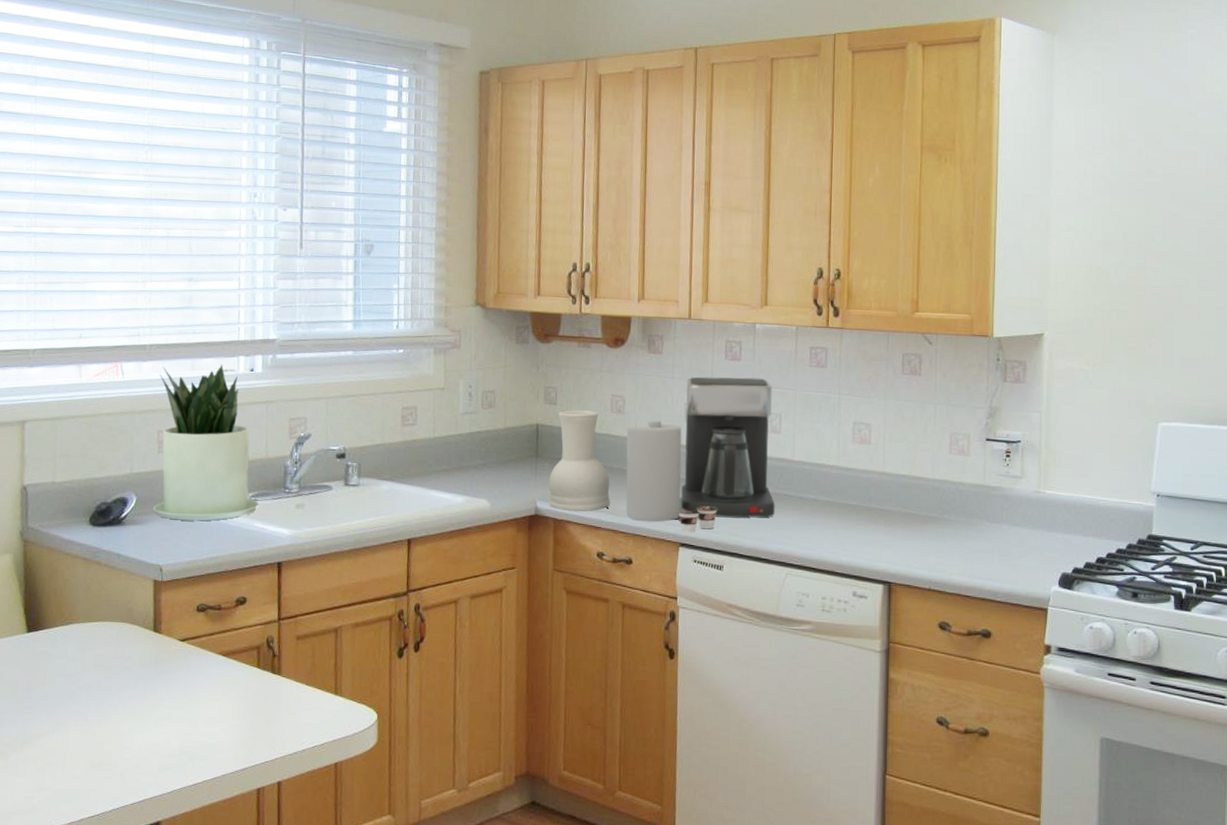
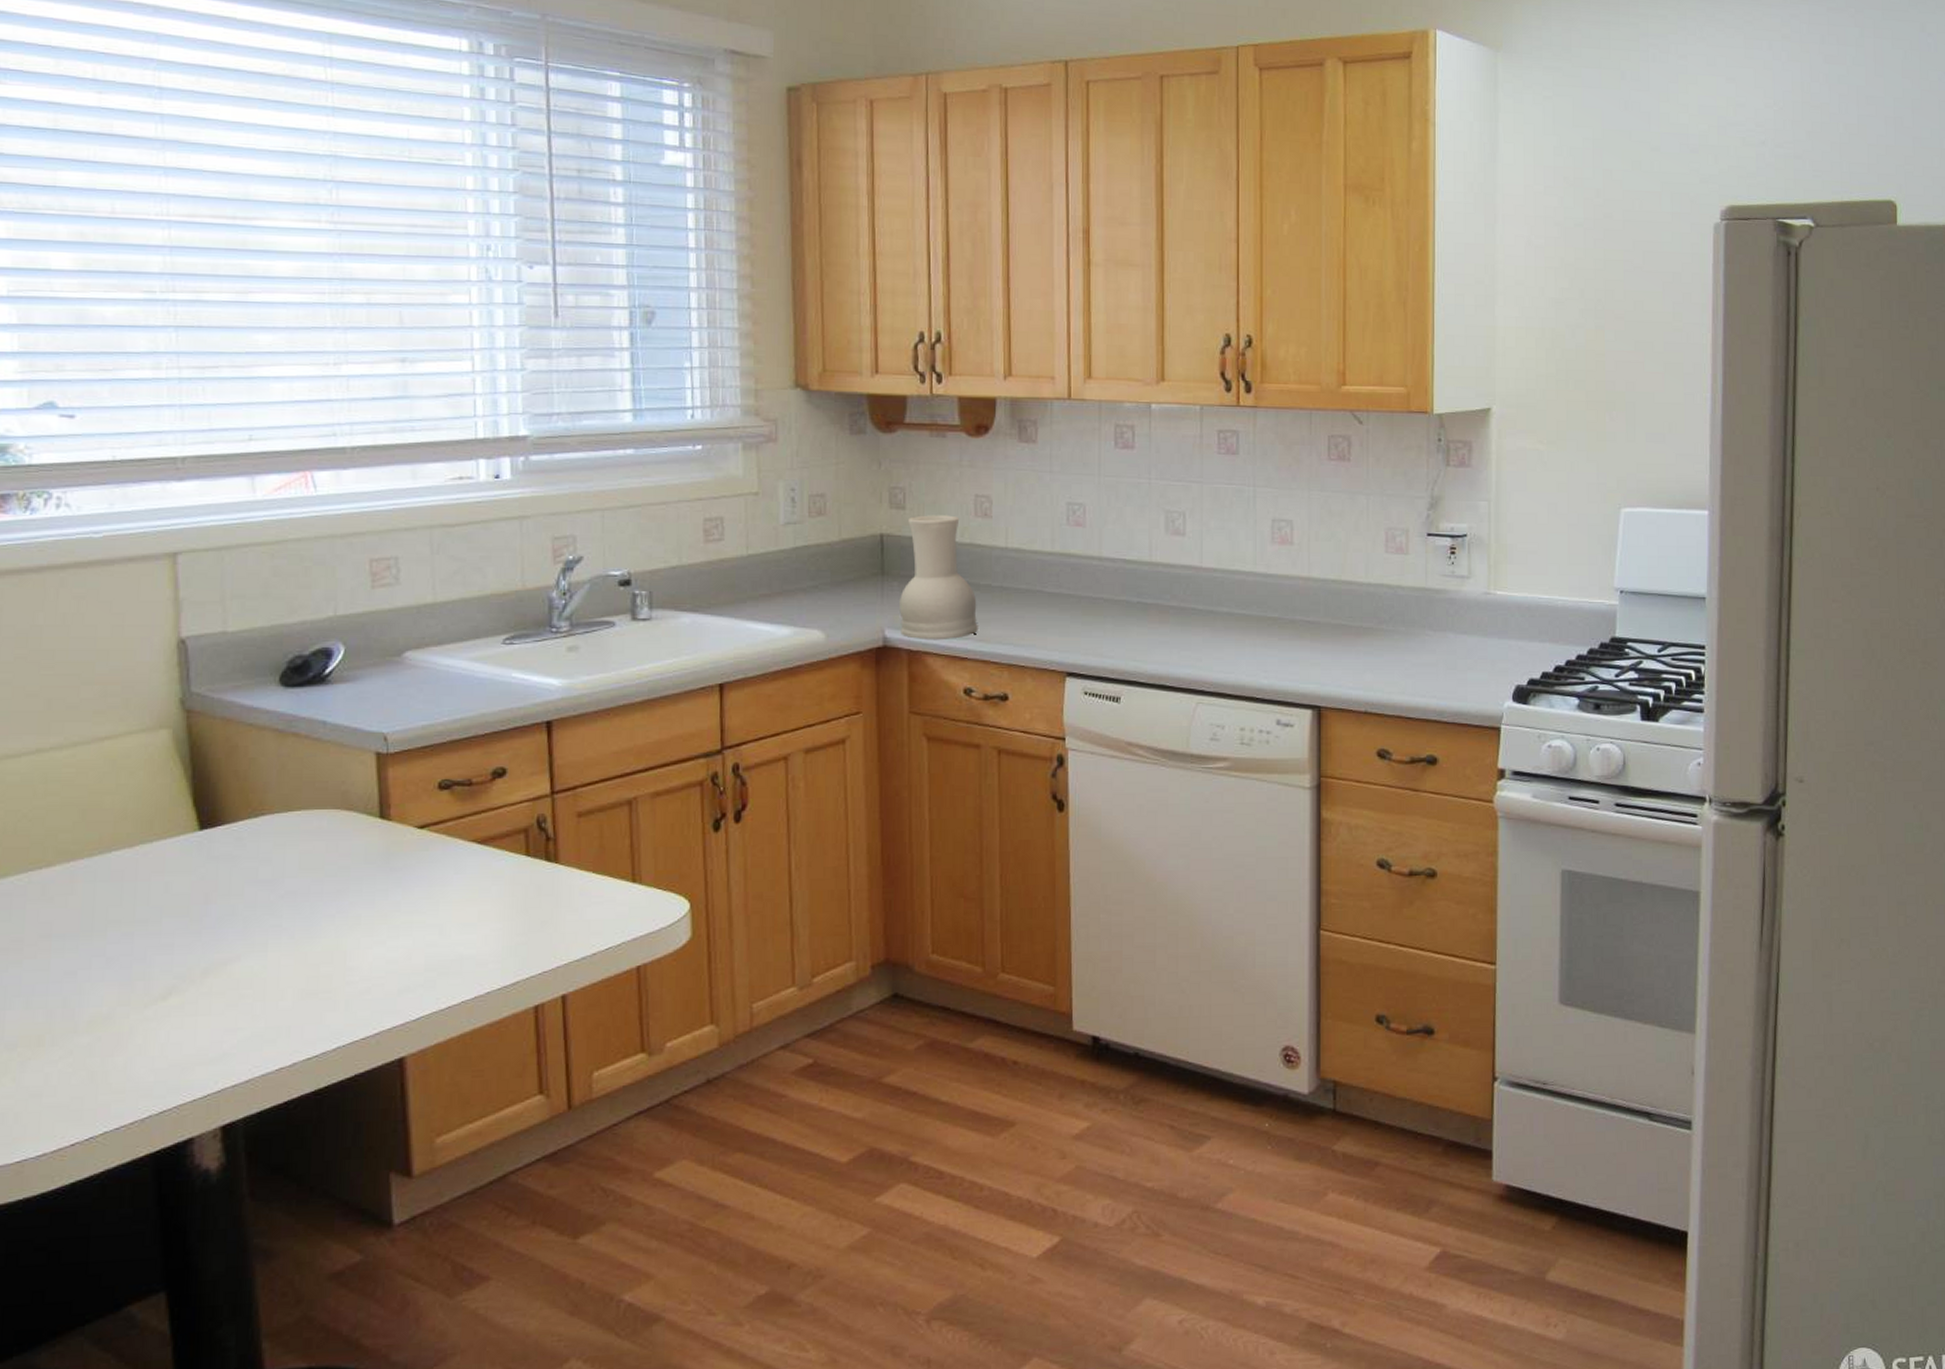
planter: present [152,365,259,521] -> none [366,471,516,674]
paper towel holder: present [625,420,682,523] -> none [995,525,1066,649]
food container: present [678,505,718,533] -> none [1063,625,1112,660]
coffee maker: present [681,376,775,517] -> none [1066,469,1181,638]

